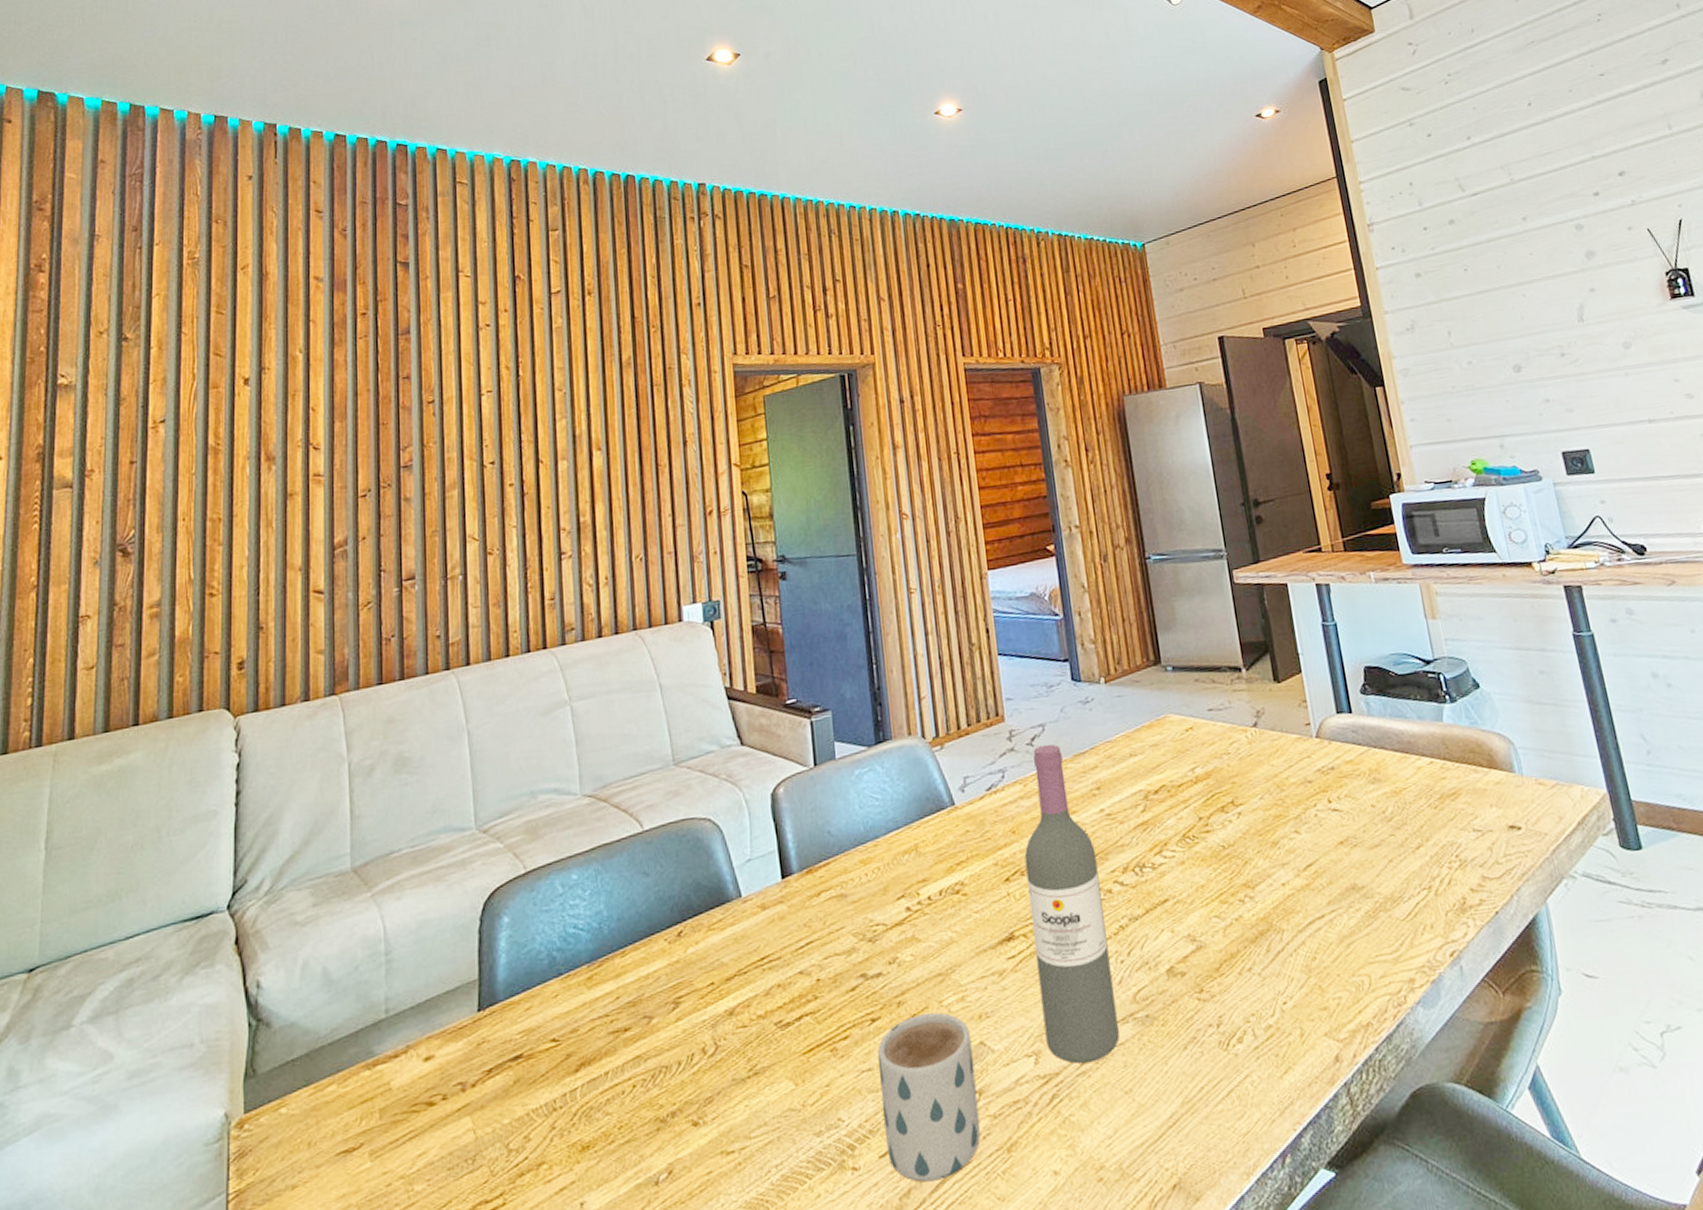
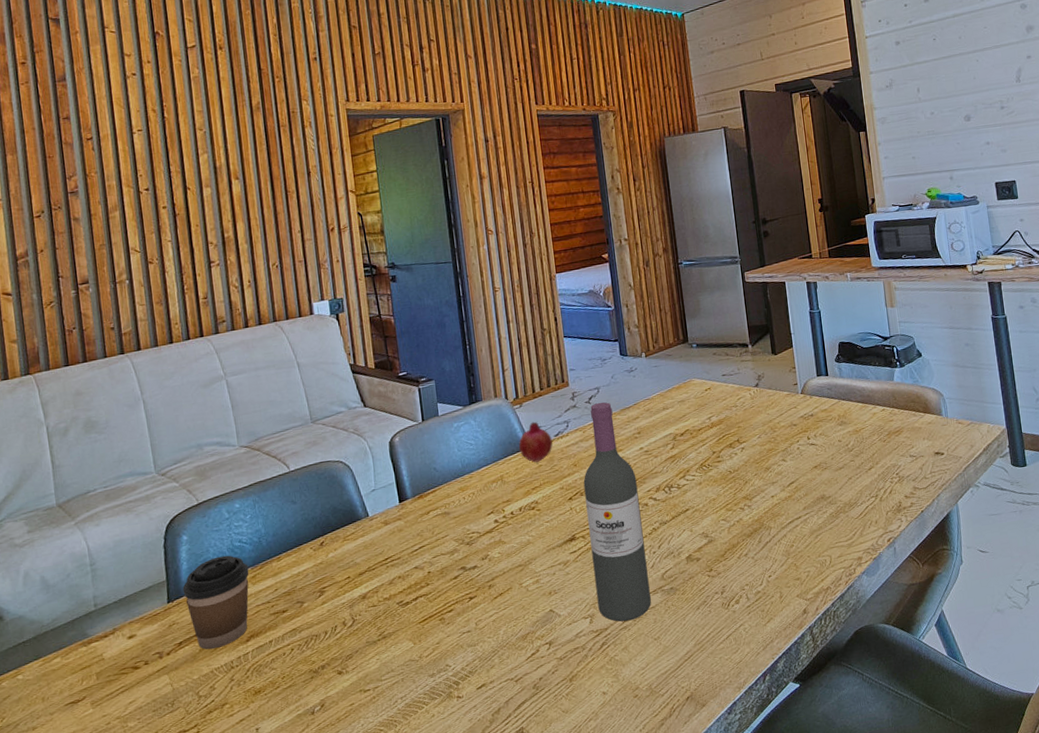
coffee cup: none [498,946,584,1081] -> present [182,555,249,650]
mug: present [877,1012,981,1182] -> none [474,591,550,704]
fruit: none [938,769,984,828] -> present [518,421,553,463]

